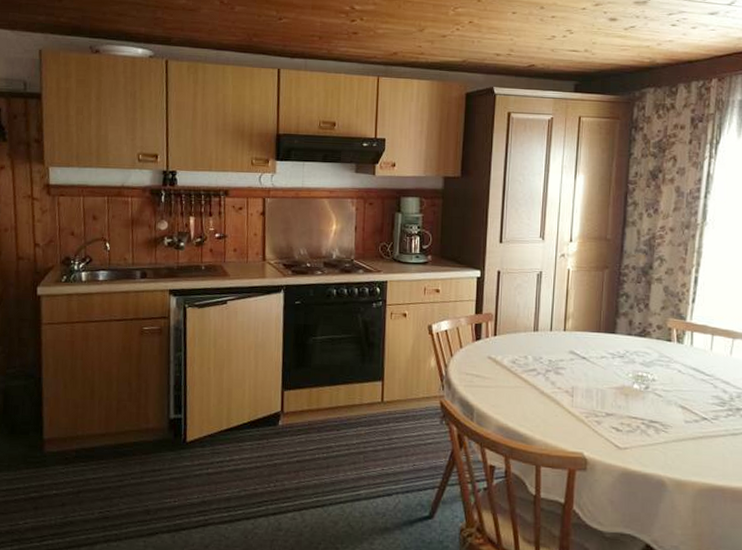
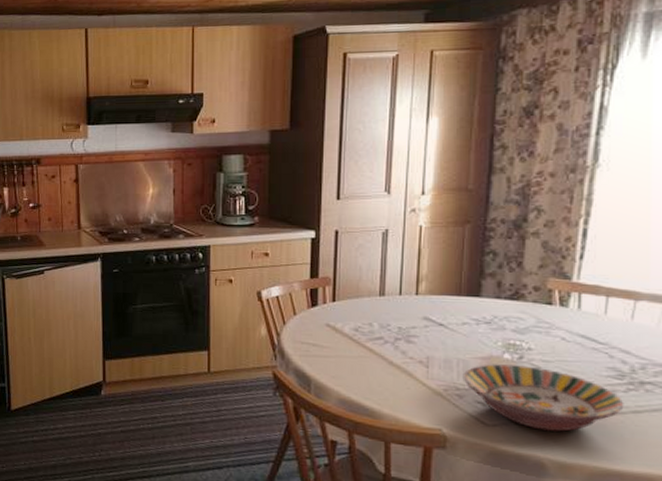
serving bowl: none [601,393,725,453] -> present [462,364,624,432]

